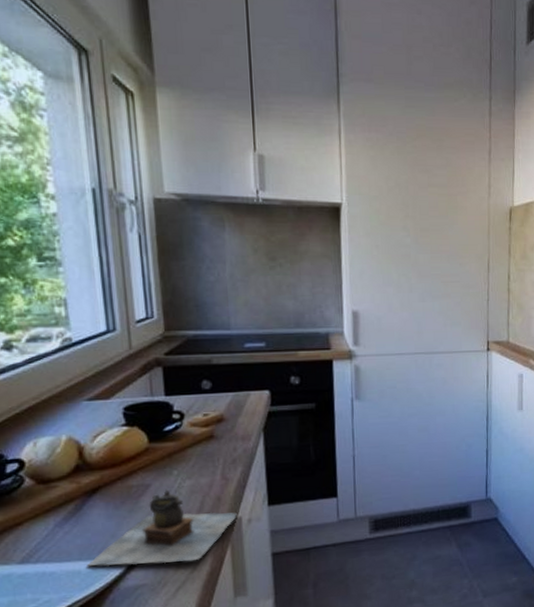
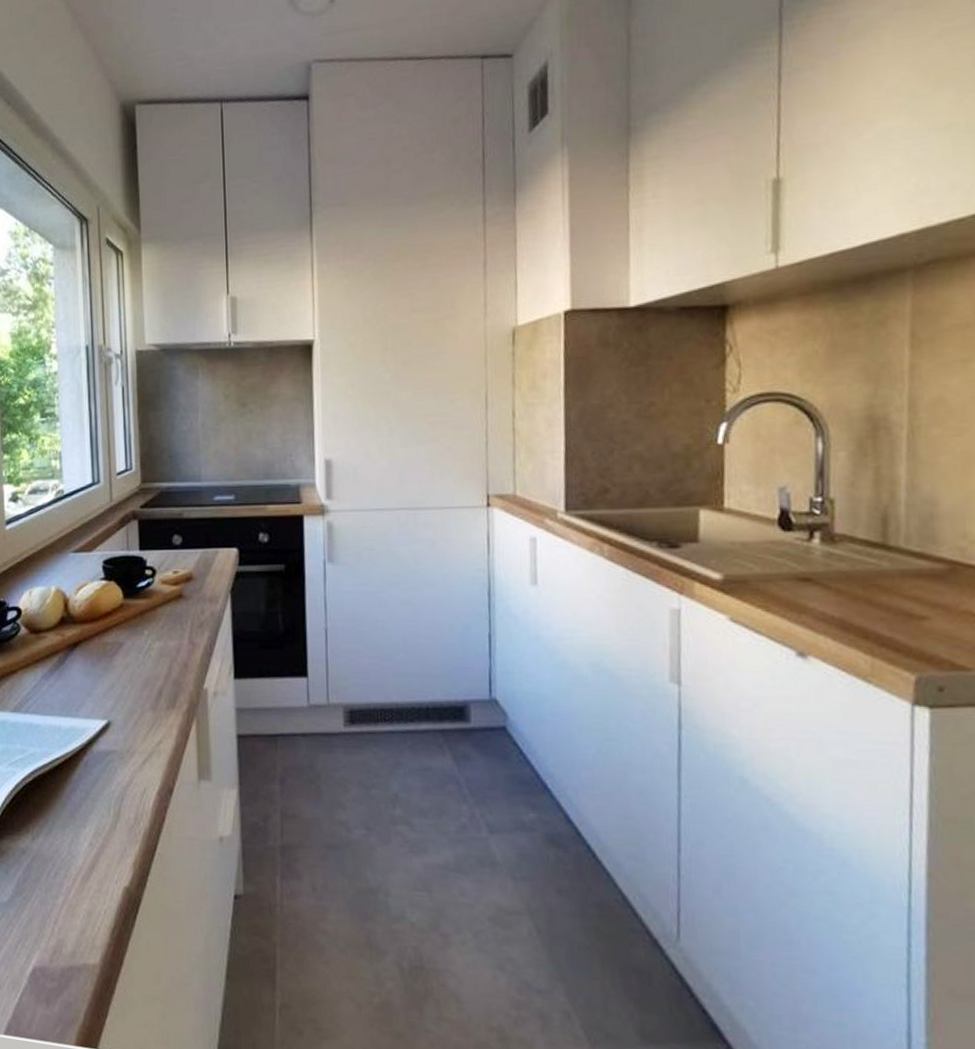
teapot: present [86,490,237,567] -> none [66,650,203,732]

